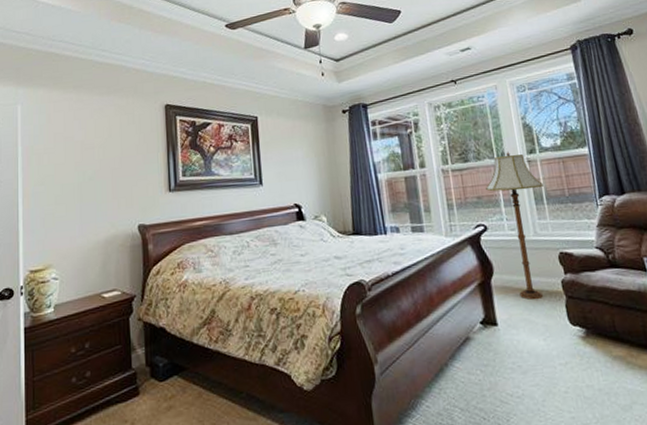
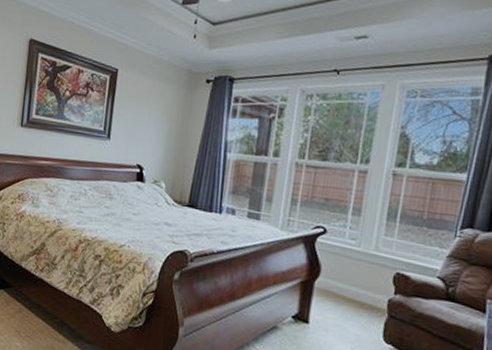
floor lamp: present [486,152,543,300] -> none [337,160,402,311]

